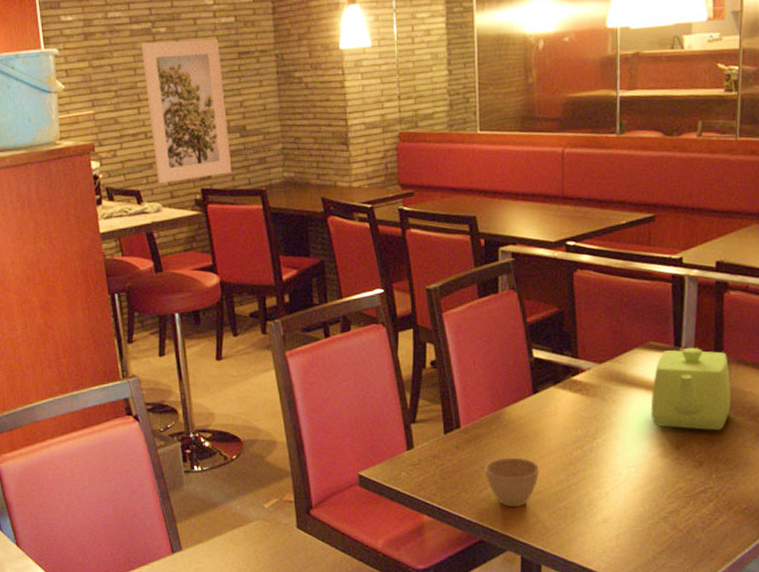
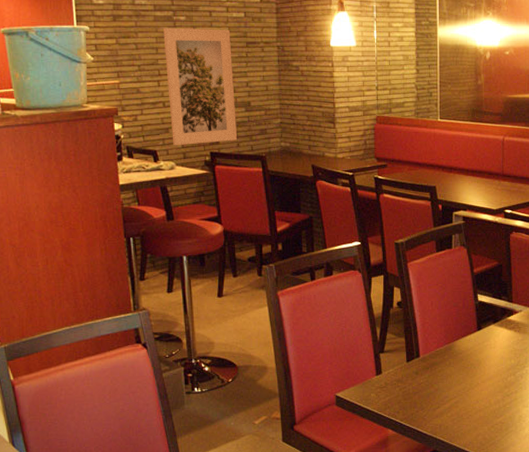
cup: present [484,457,540,508] -> none [438,381,482,423]

